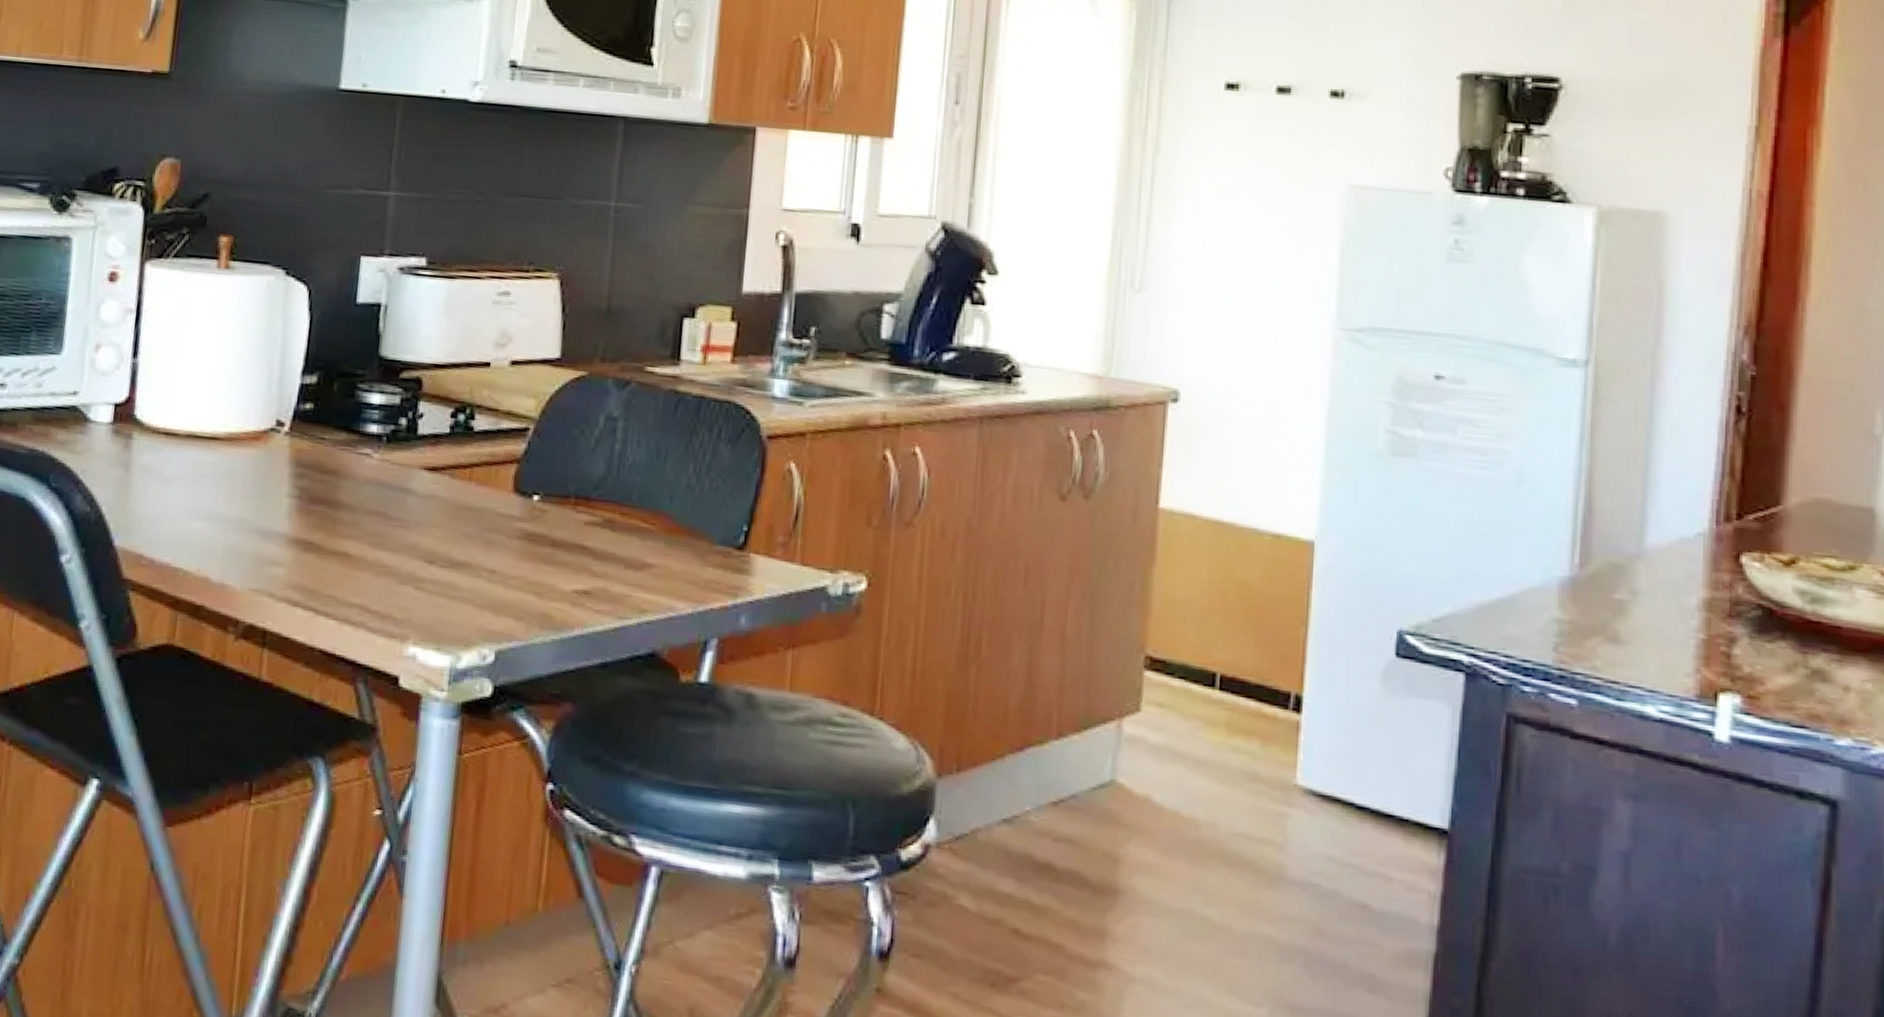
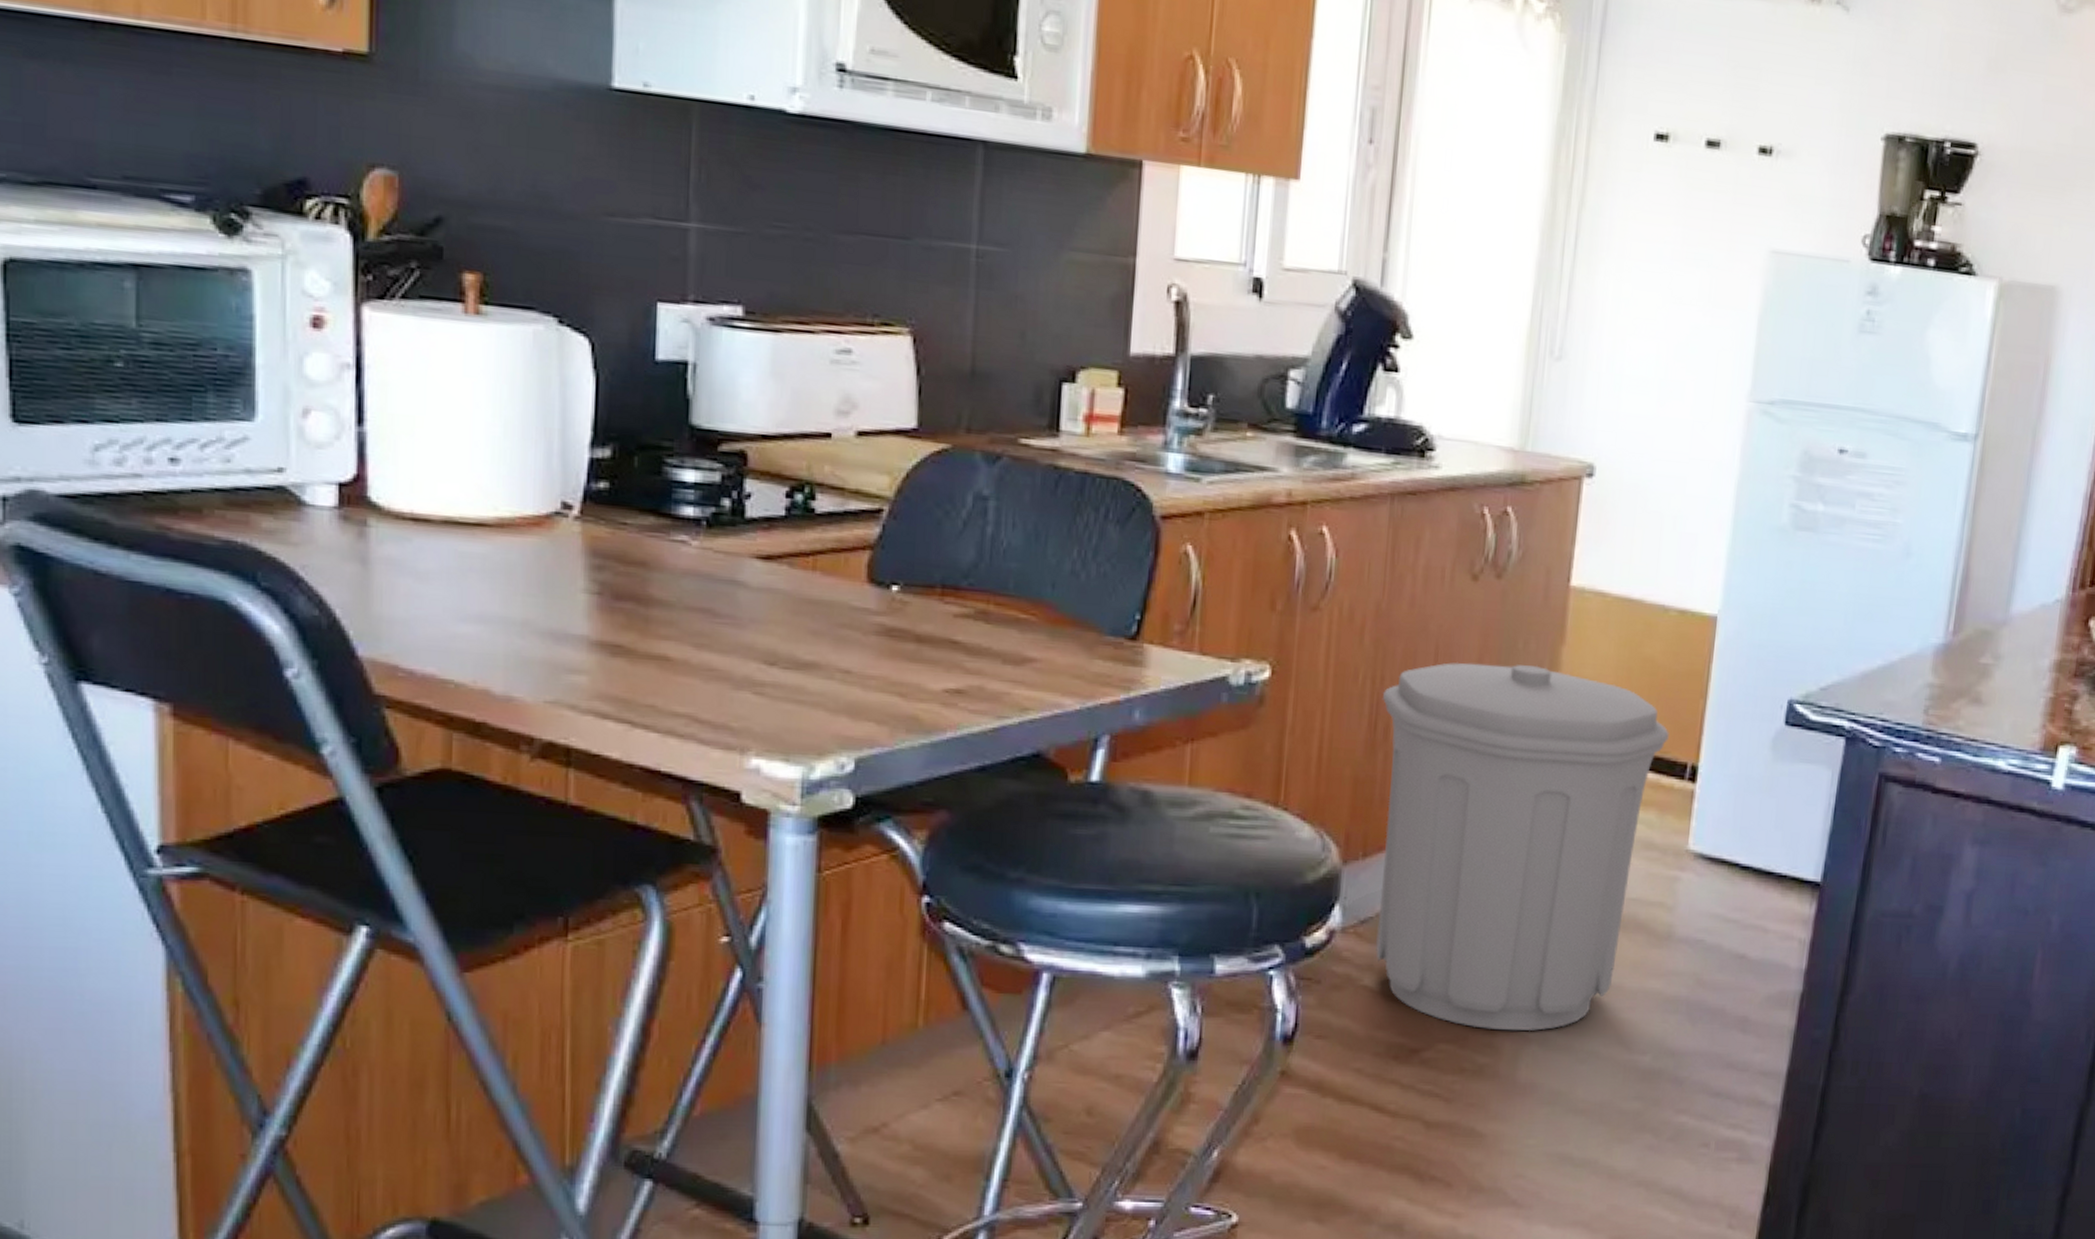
trash can: none [970,580,1269,970] -> present [1375,662,1669,1031]

